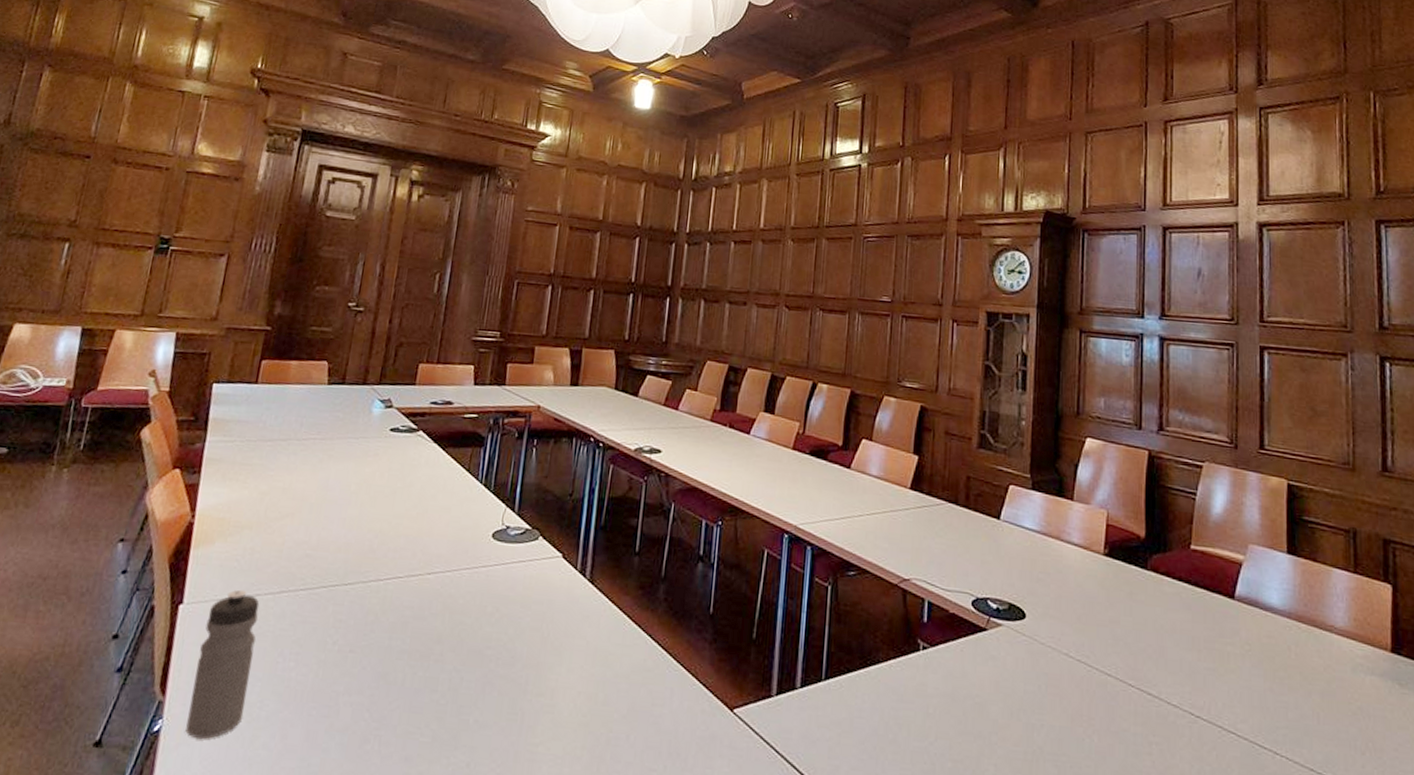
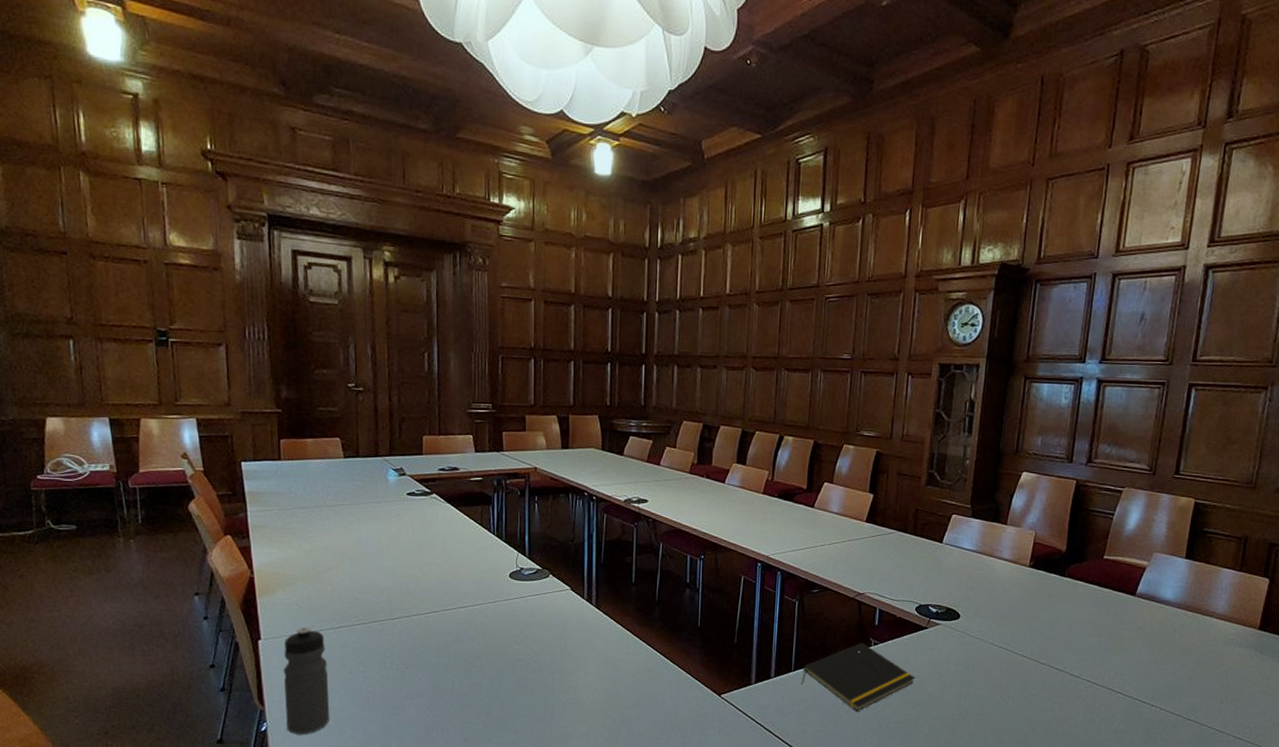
notepad: none [833,645,975,743] -> present [801,642,916,712]

